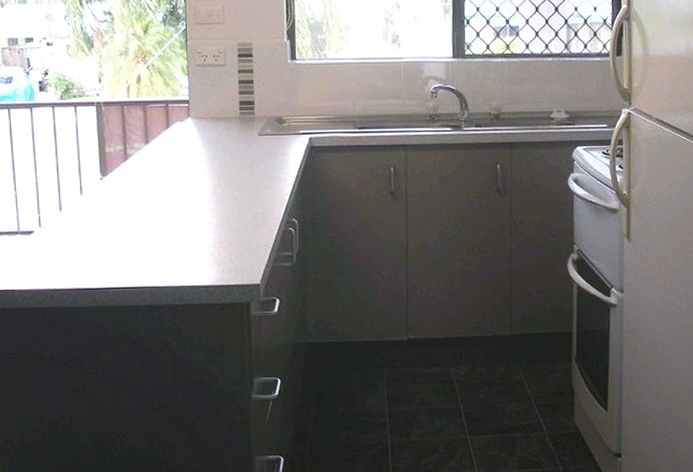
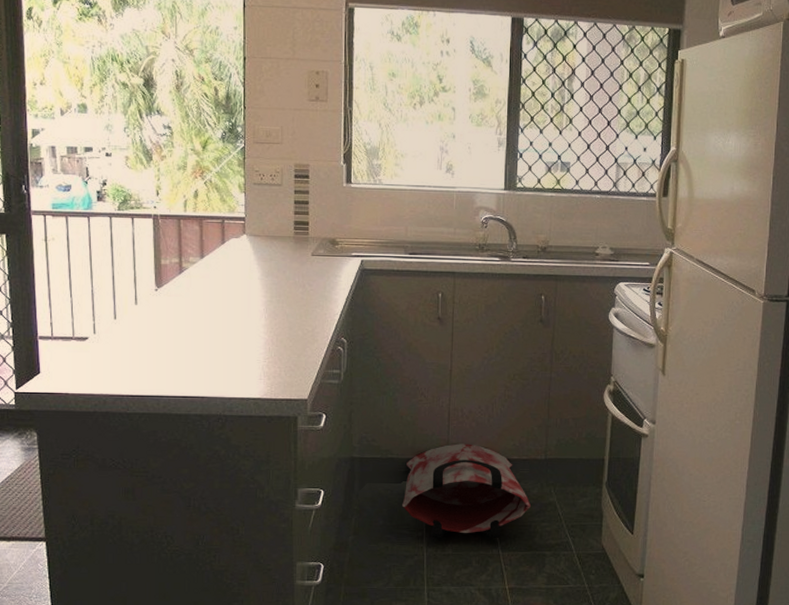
bag: none [363,323,497,425] -> present [402,443,531,539]

